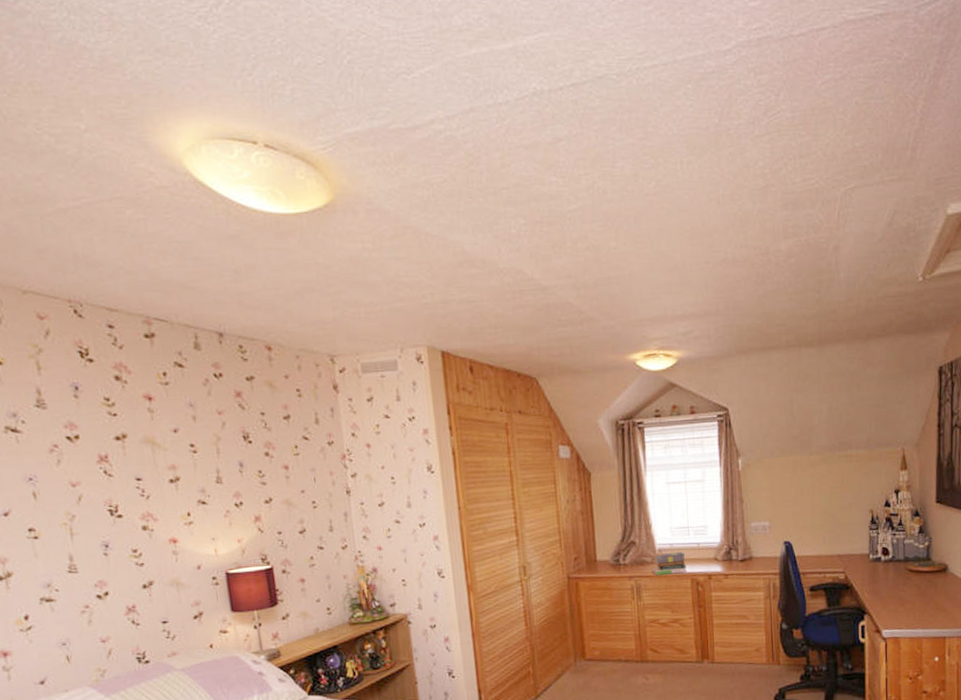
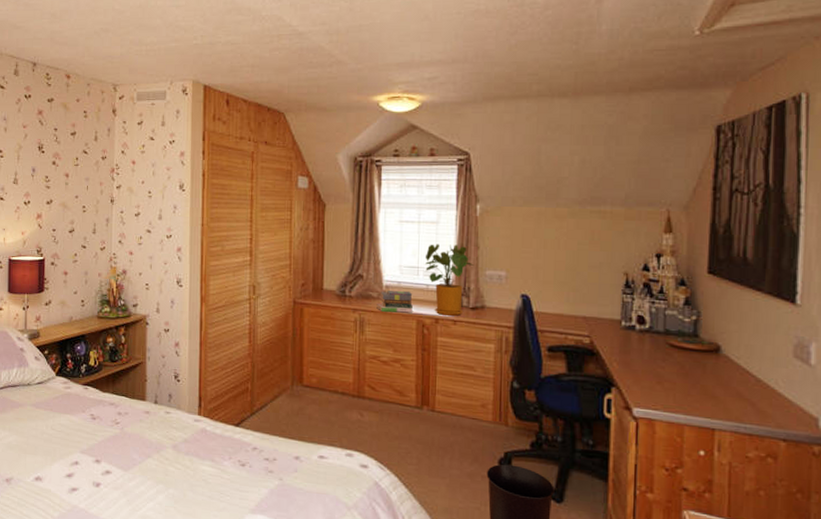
house plant: none [693,501,741,571] -> present [424,244,475,316]

